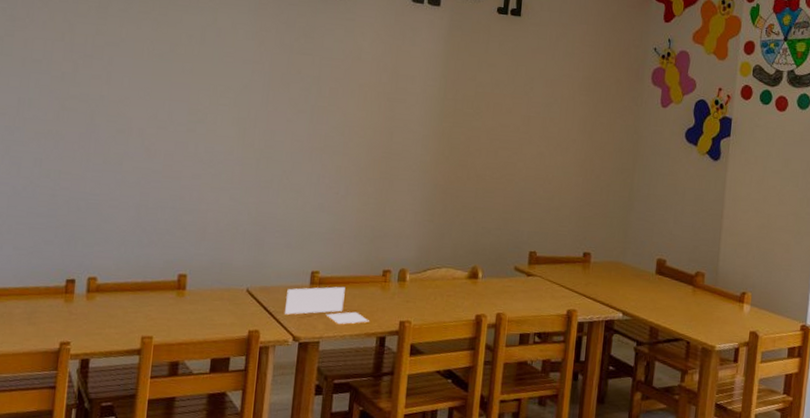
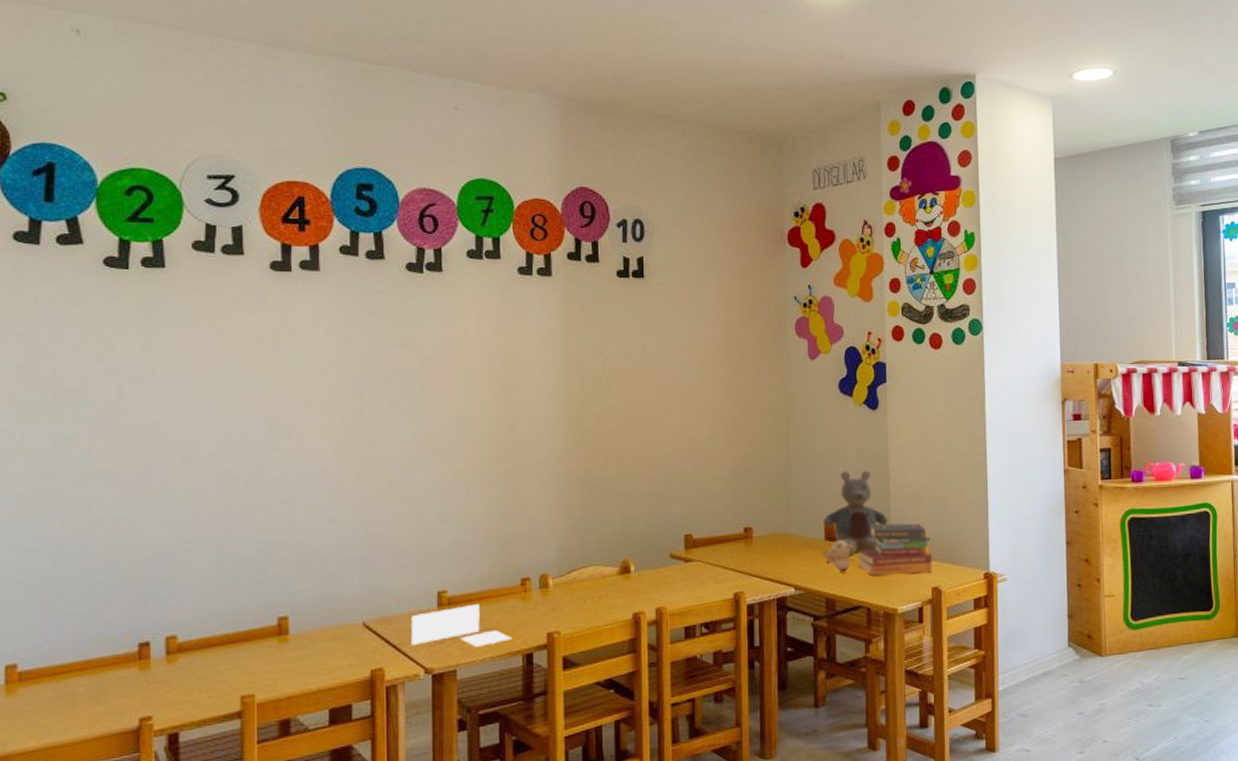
toy animal: none [651,275,684,305] -> present [821,539,855,572]
stuffed animal: none [656,213,717,291] -> present [823,470,889,556]
books: none [683,265,754,318] -> present [857,523,933,575]

